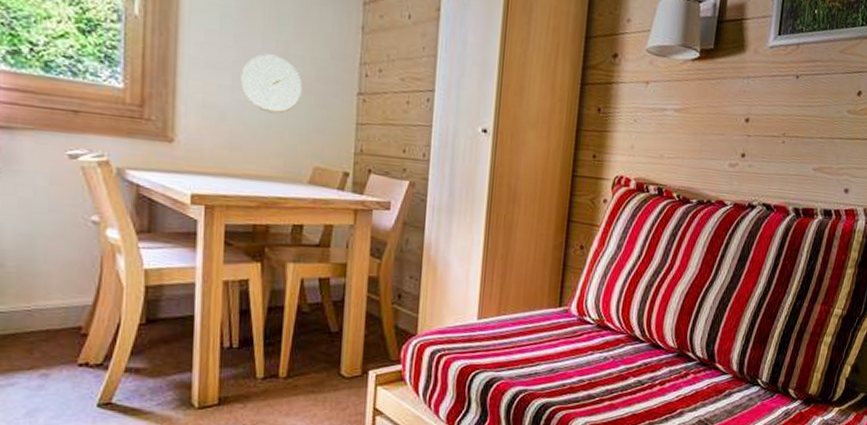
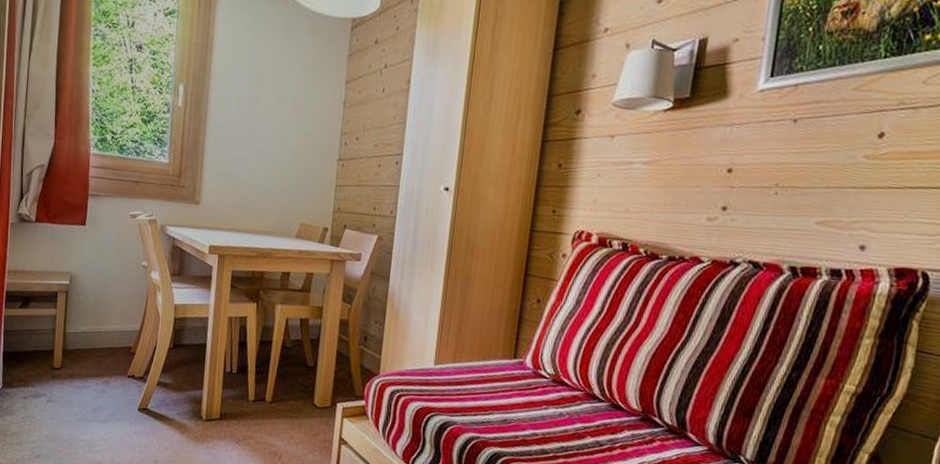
wall clock: present [240,53,303,114] -> none [249,130,295,179]

